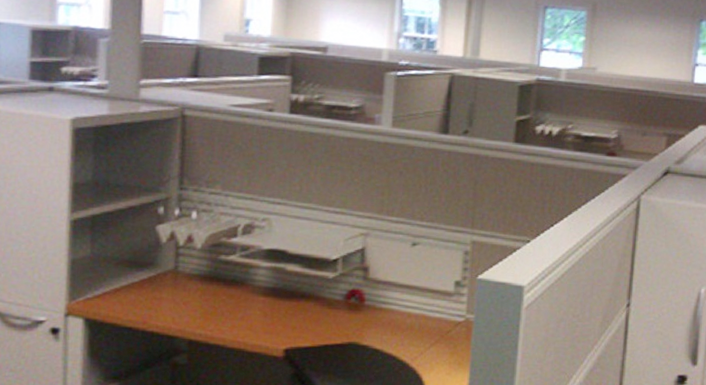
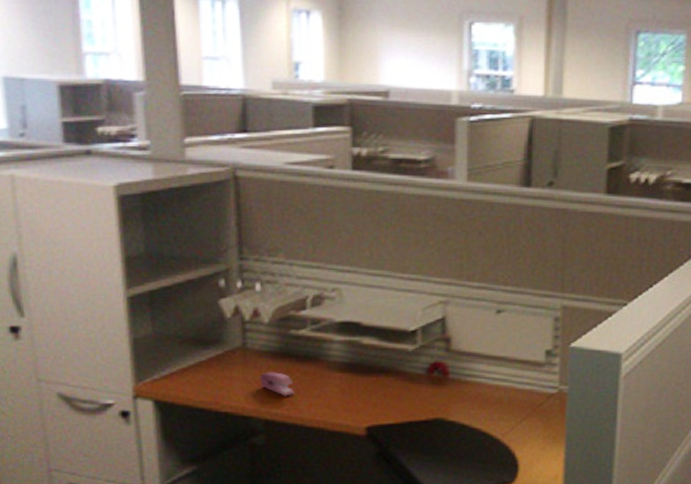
stapler: none [187,294,220,318] -> present [258,372,295,396]

